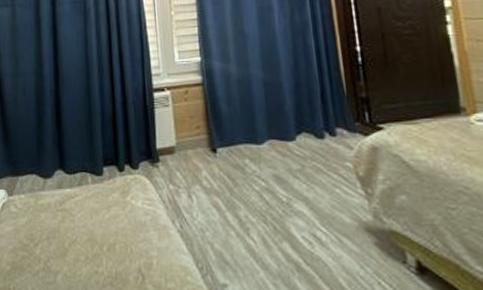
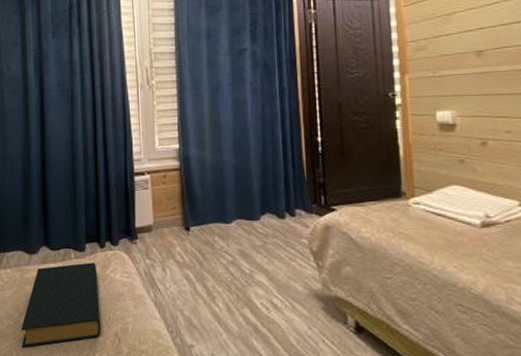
hardback book: none [36,188,122,283] -> present [20,262,101,348]

